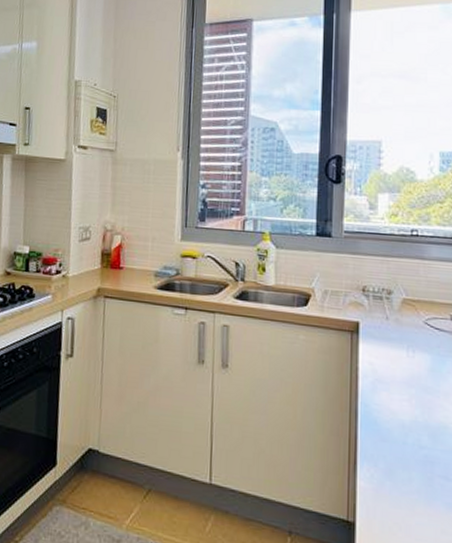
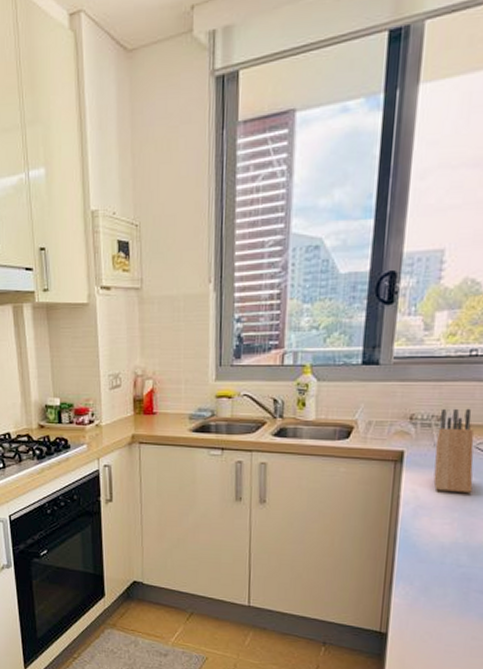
knife block: none [388,283,426,370] -> present [433,408,474,494]

